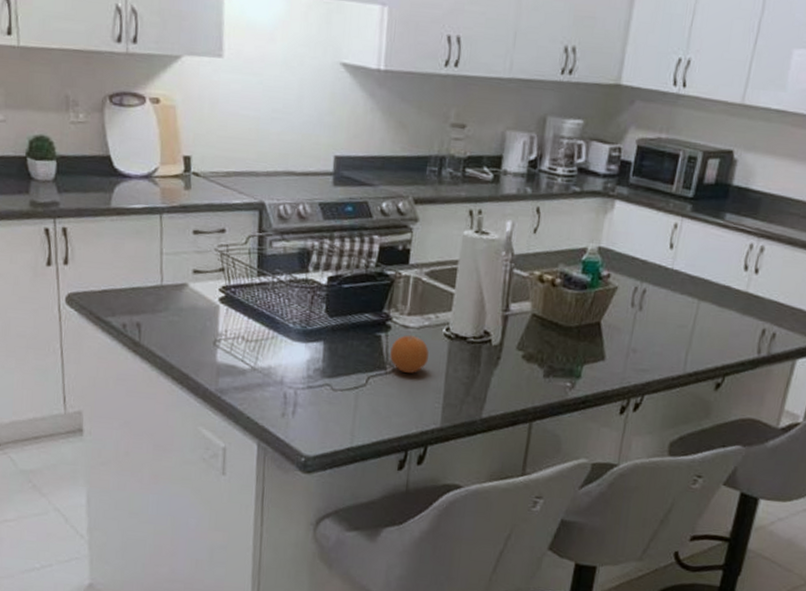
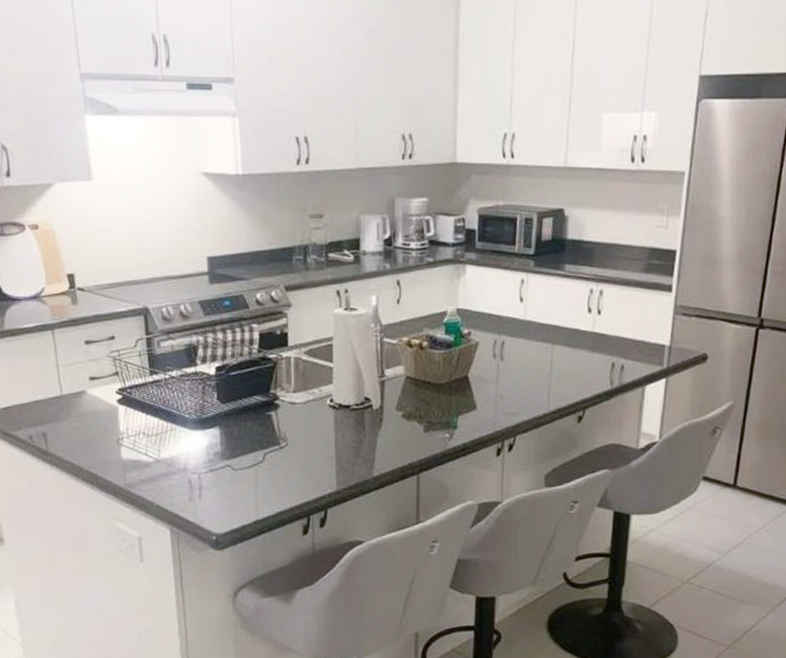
fruit: present [390,335,429,373] -> none [282,410,317,445]

